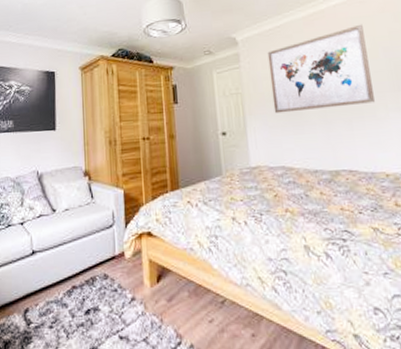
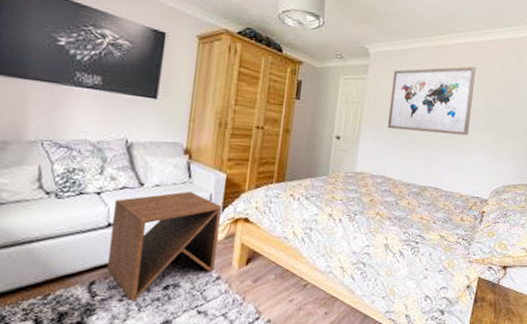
side table: none [34,212,128,328] -> present [106,191,221,302]

